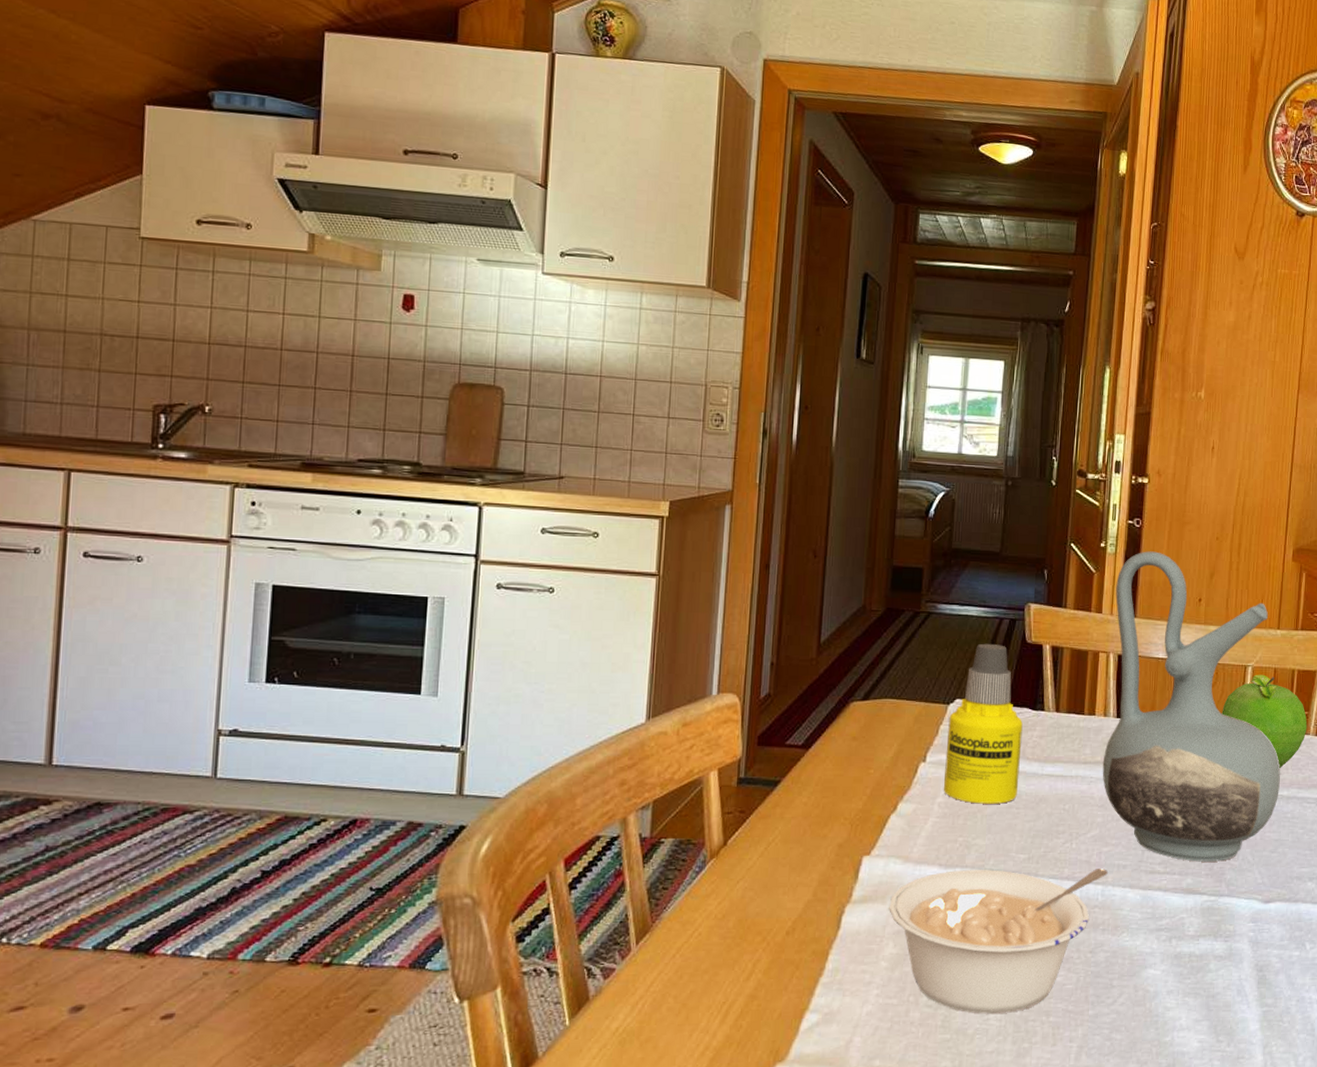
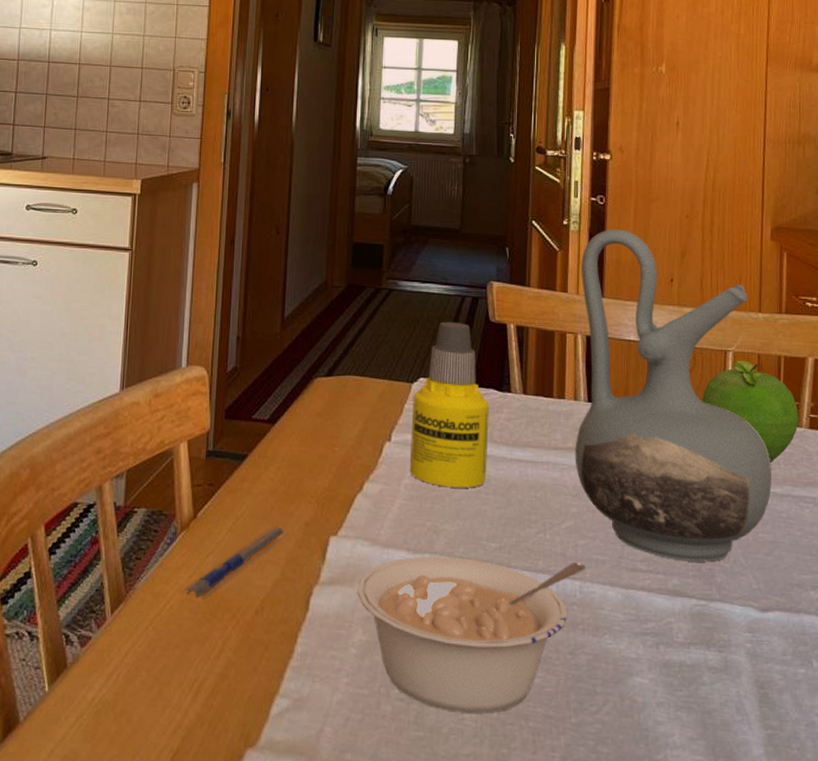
pen: none [711,849,821,923] -> present [182,526,288,598]

